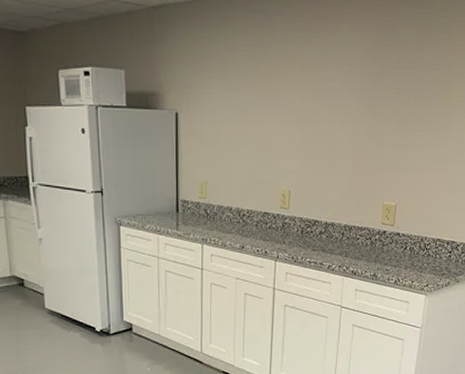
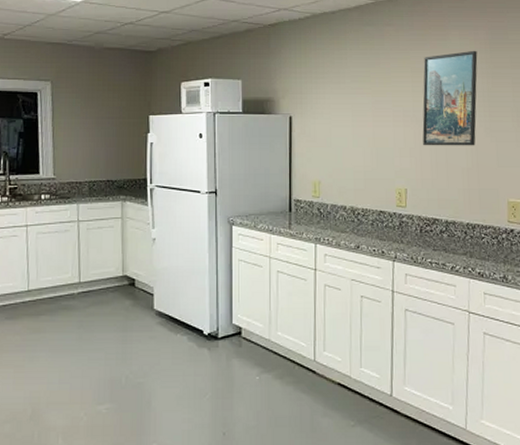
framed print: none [308,47,365,149] -> present [422,50,478,146]

